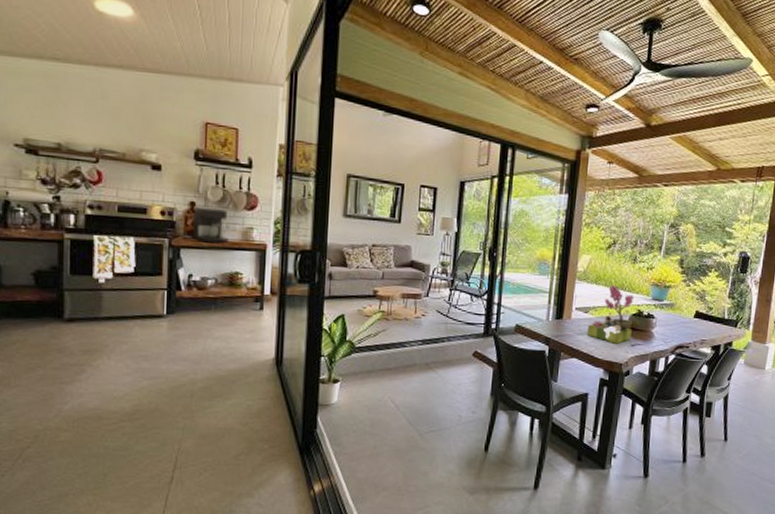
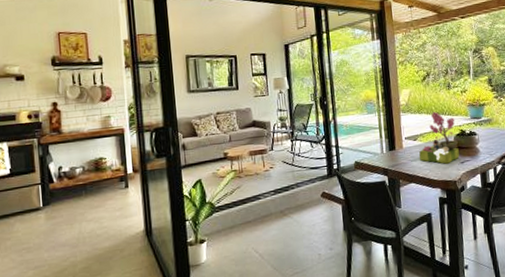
coffee maker: present [192,206,228,243] -> none [56,104,90,137]

